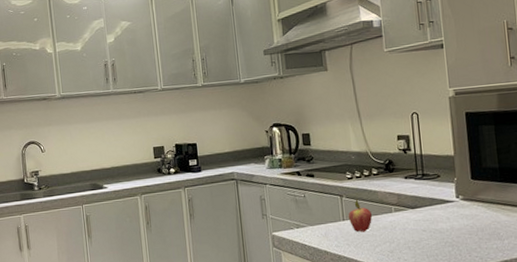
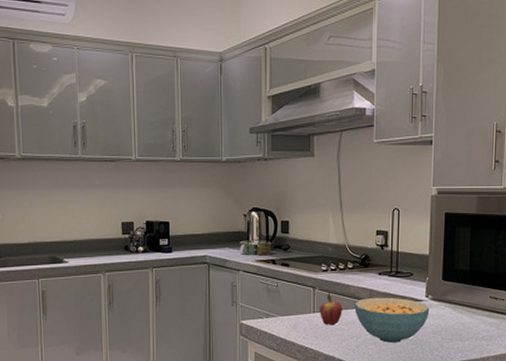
cereal bowl: none [383,200,462,246] -> present [354,297,430,343]

